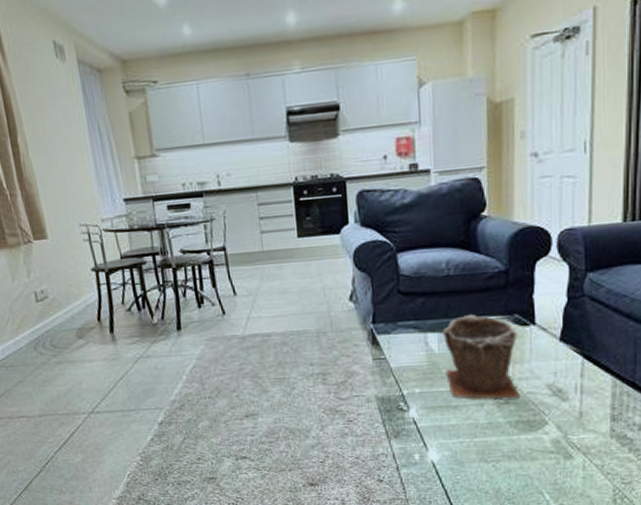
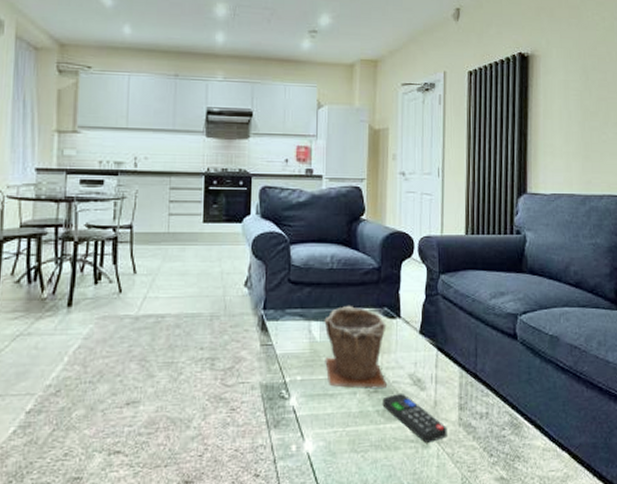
remote control: none [515,403,596,454] -> present [382,392,448,443]

